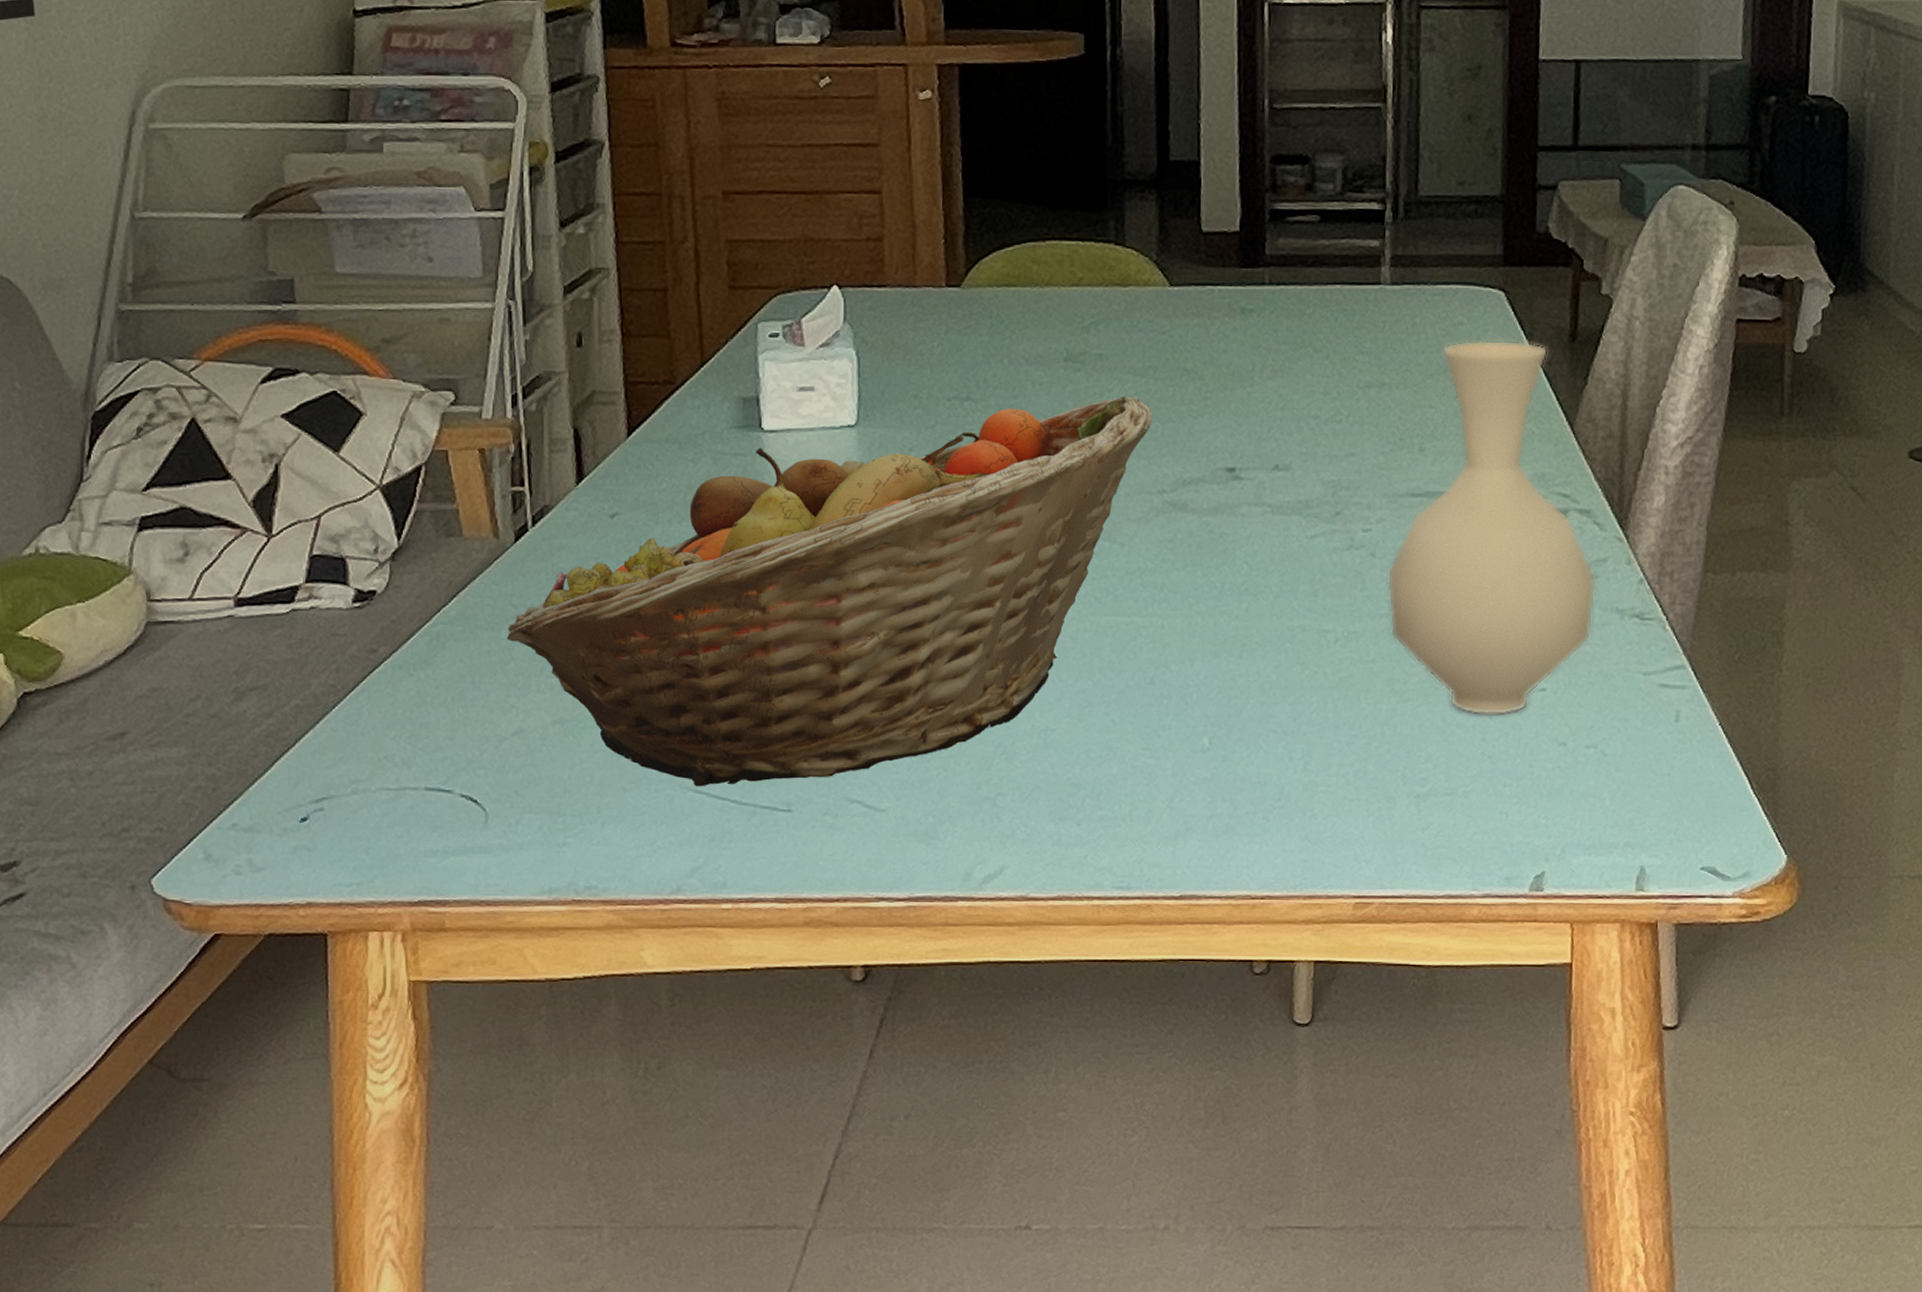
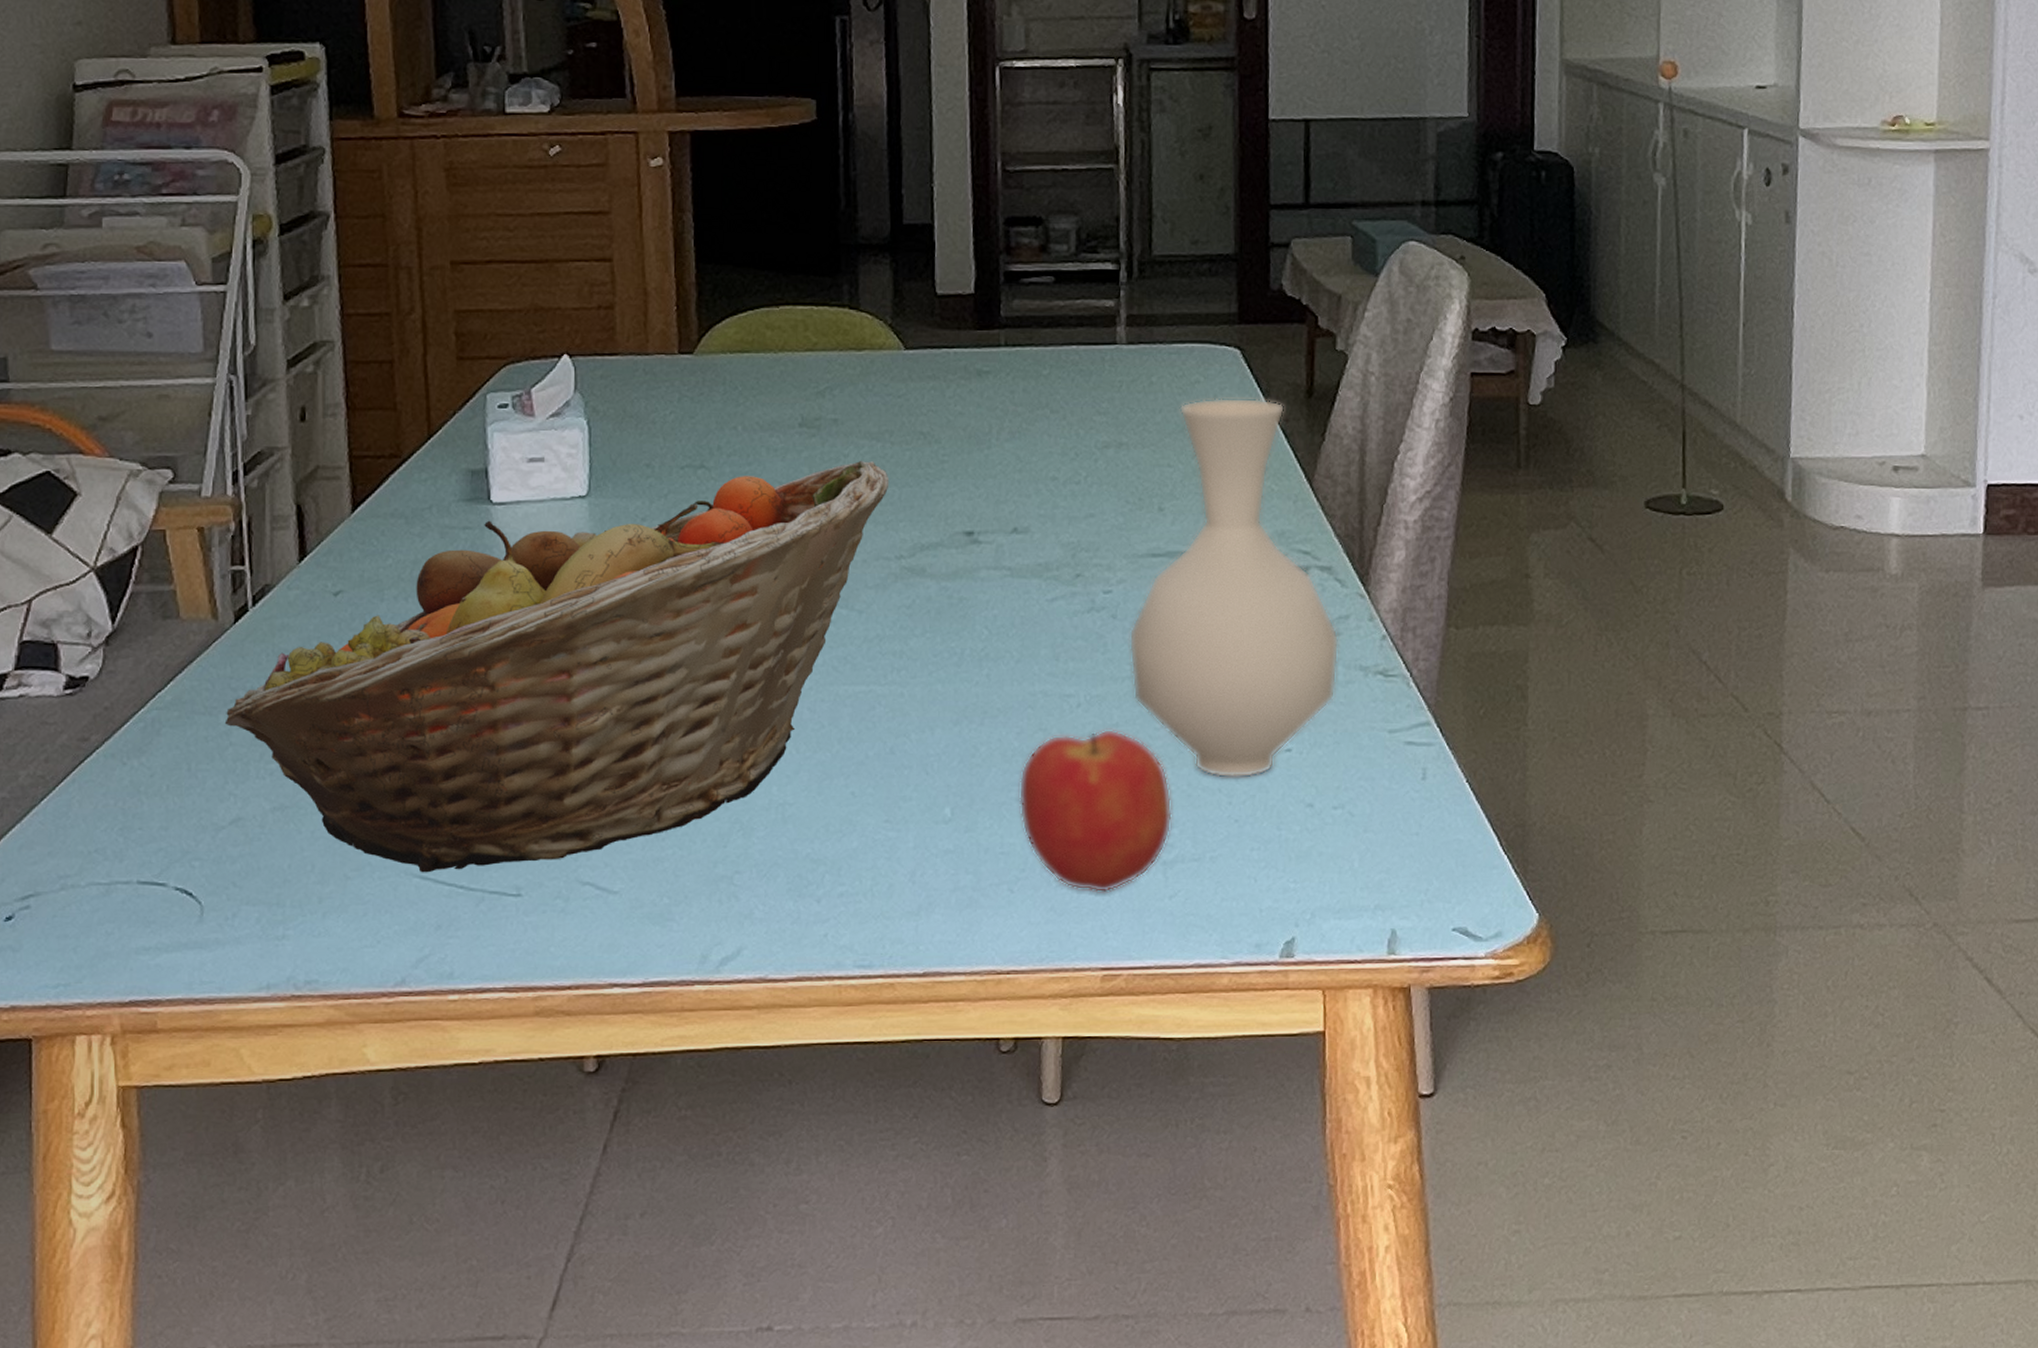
apple: none [1275,664,1427,824] -> present [1018,728,1173,893]

